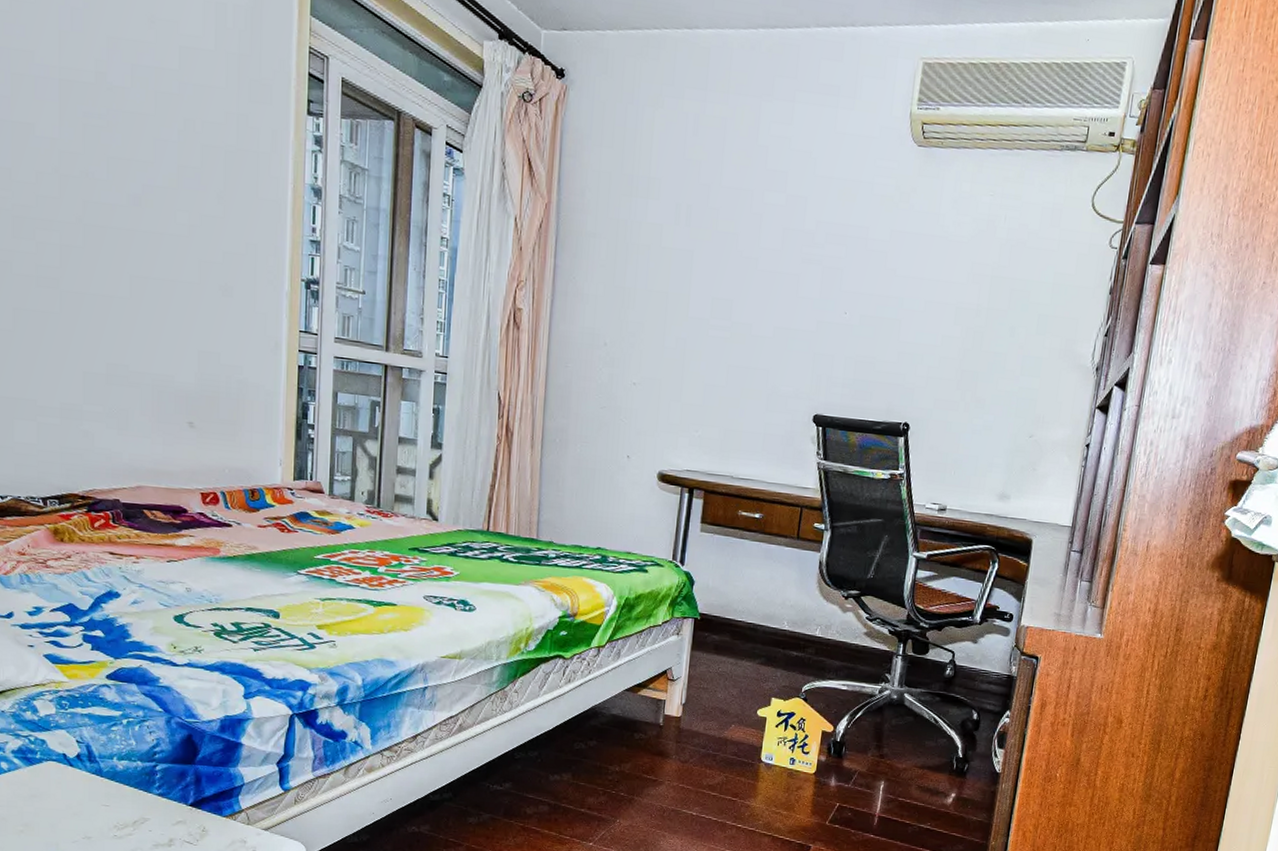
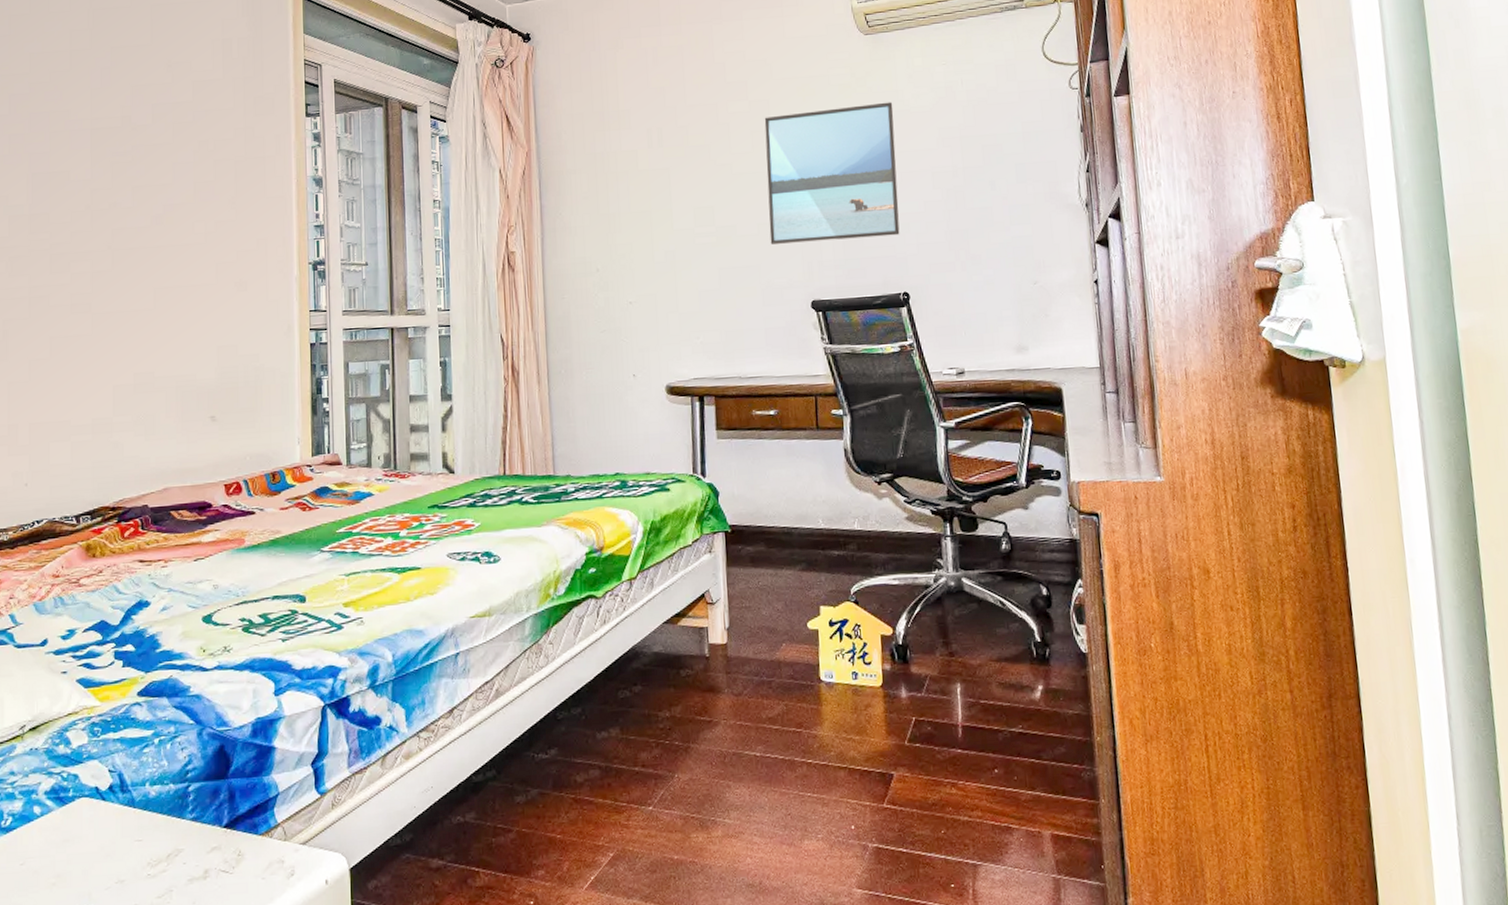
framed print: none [783,215,932,365] -> present [764,102,900,244]

